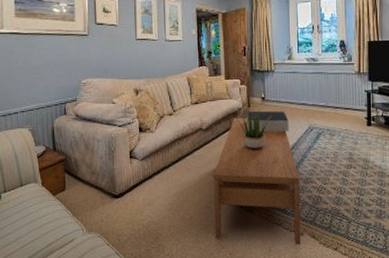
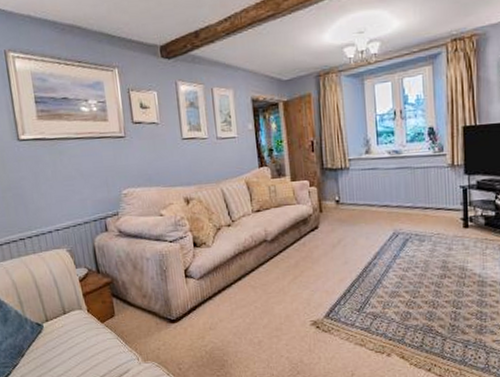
coffee table: present [213,118,301,244] -> none [282,225,388,367]
potted plant: present [234,108,273,149] -> none [304,213,350,261]
decorative box: present [246,110,289,132] -> none [318,215,370,241]

